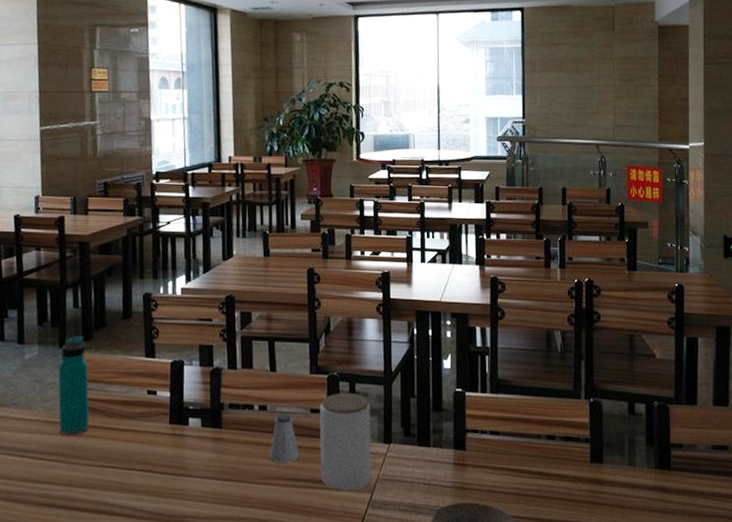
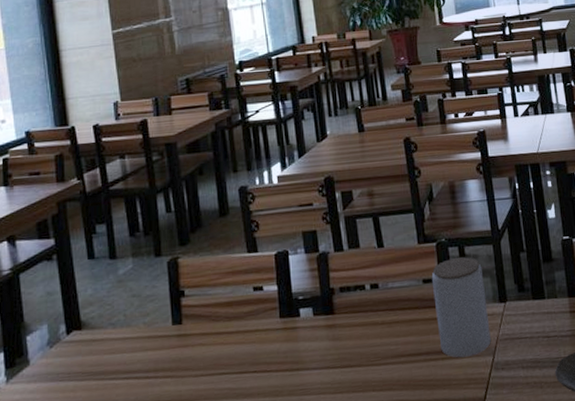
water bottle: present [58,335,90,436] -> none [156,240,195,349]
saltshaker: present [269,413,300,463] -> none [386,288,417,340]

